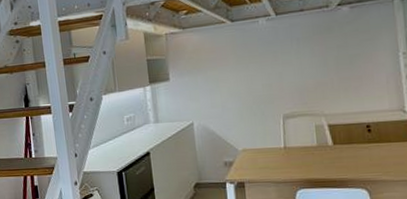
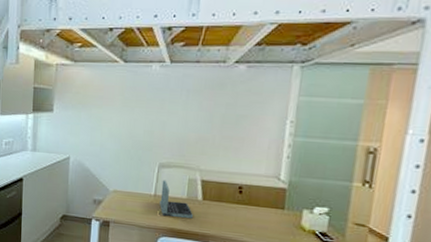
laptop: none [289,130,327,168] -> present [159,180,193,218]

